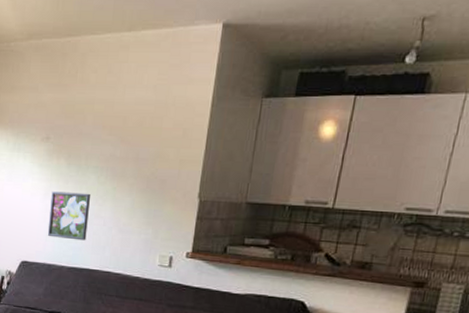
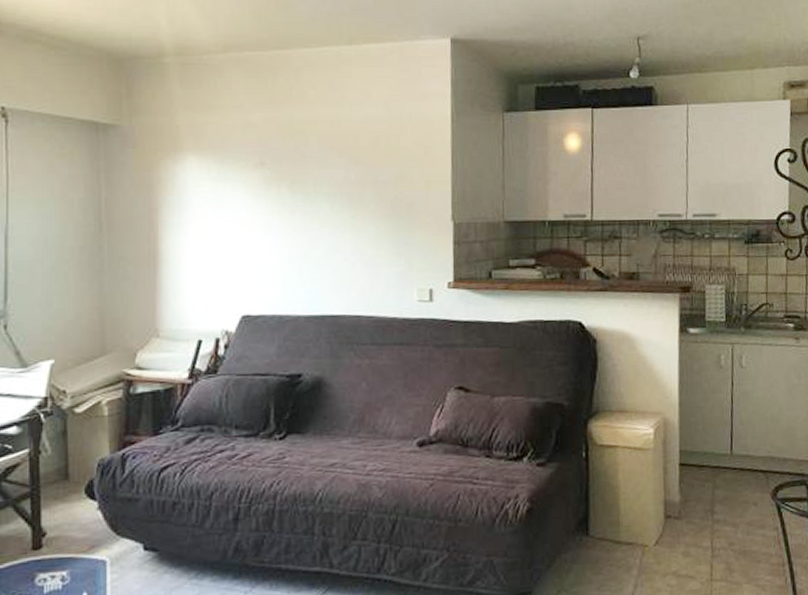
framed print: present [48,191,90,241] -> none [274,225,325,282]

